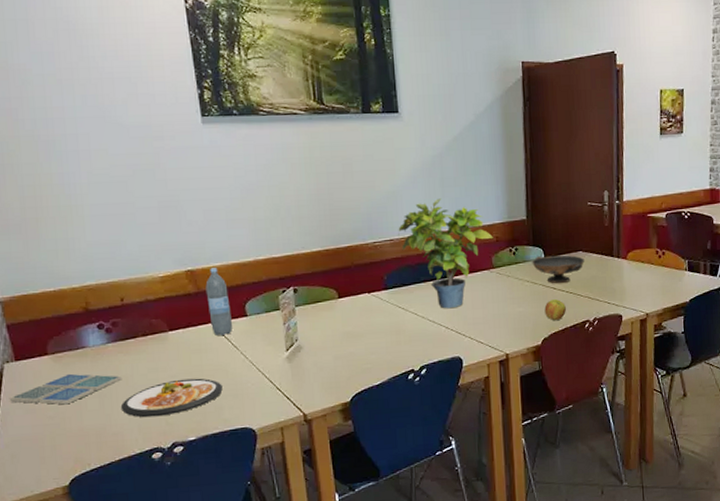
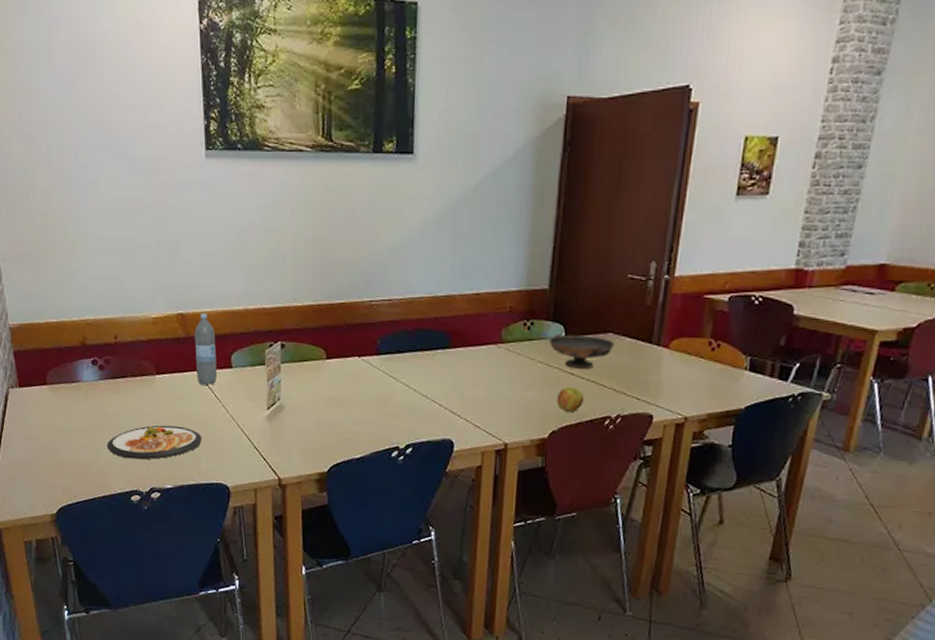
drink coaster: present [9,373,123,405] -> none [11,405,110,436]
potted plant: present [398,198,493,309] -> none [398,256,506,384]

